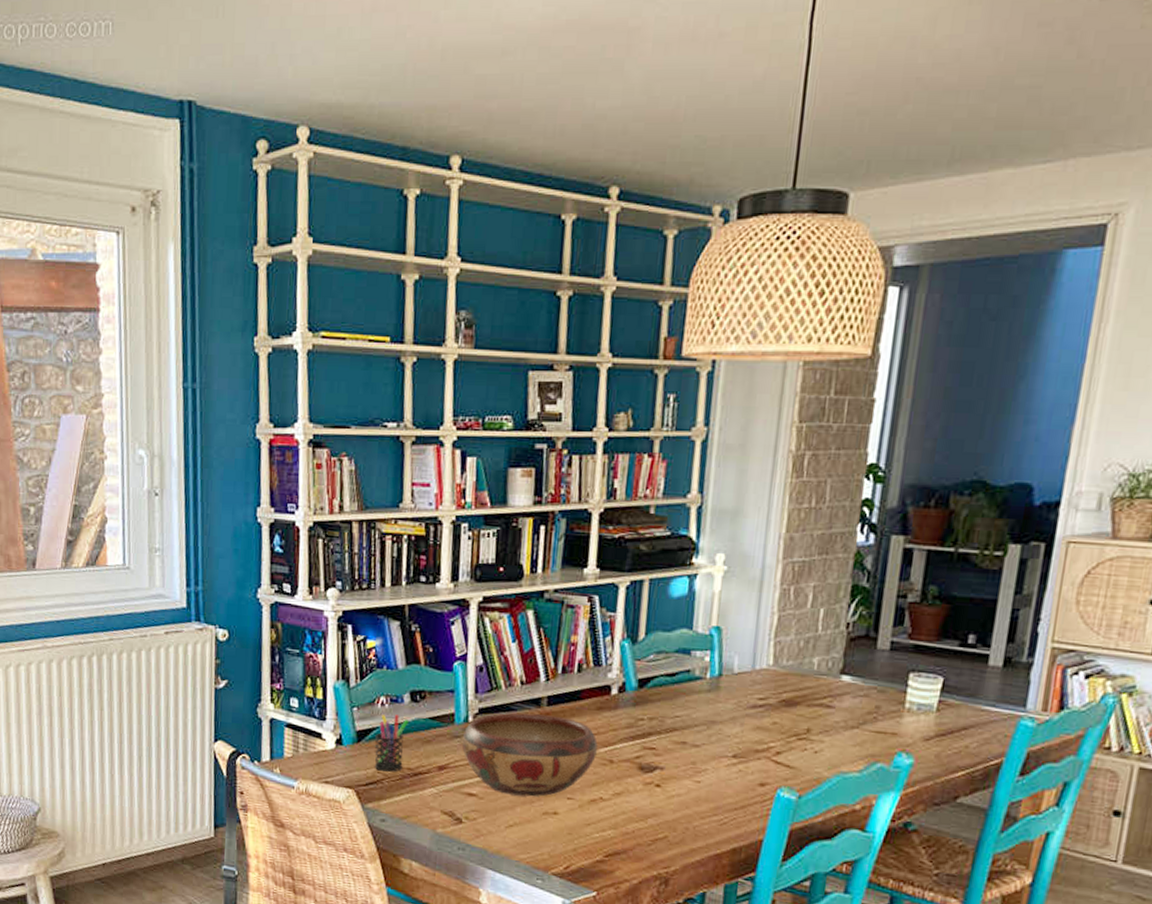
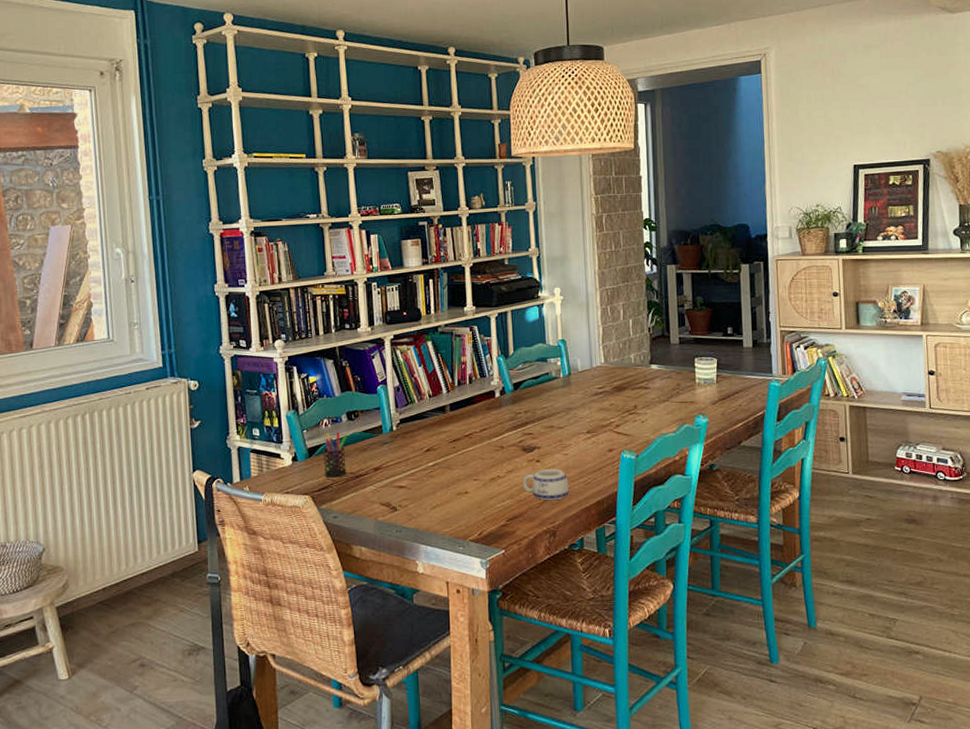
decorative bowl: present [461,713,598,797] -> none [390,418,491,483]
mug: none [632,797,697,840] -> present [522,468,569,501]

